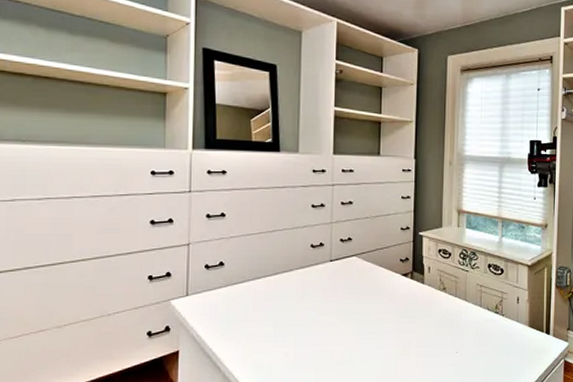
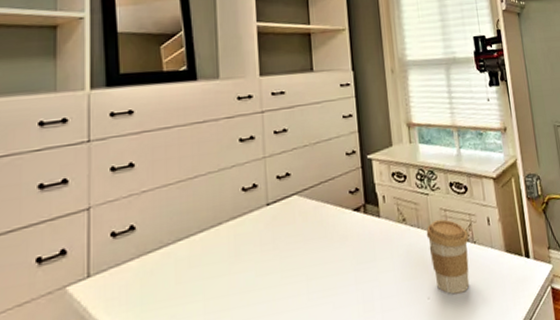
coffee cup: none [462,293,498,353] -> present [426,219,470,295]

